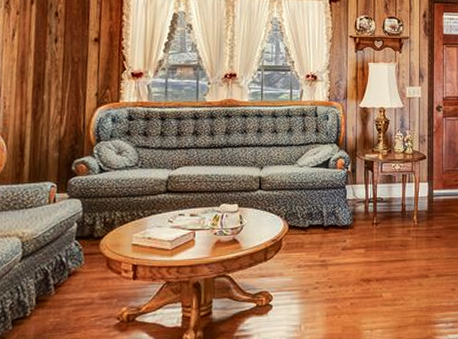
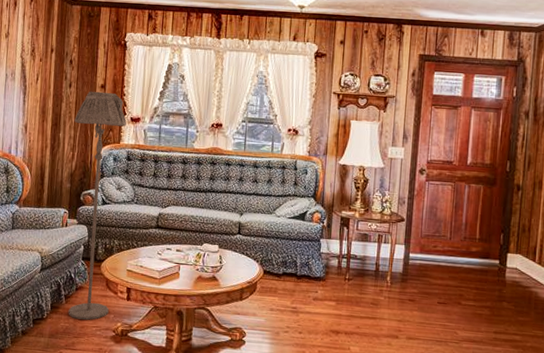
floor lamp: none [58,45,127,311] -> present [68,91,127,320]

